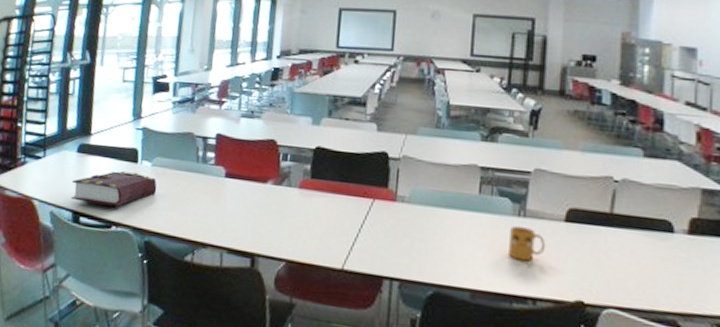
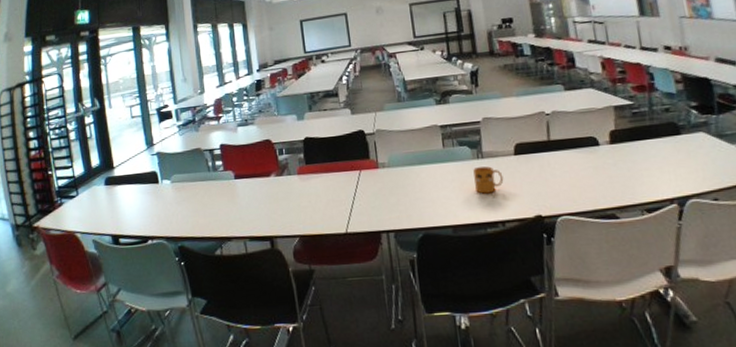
book: present [70,170,157,207] -> none [106,191,180,226]

